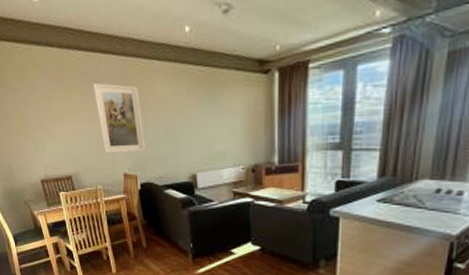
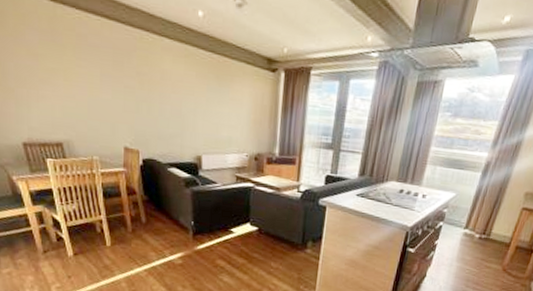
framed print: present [93,83,145,153] -> none [92,49,150,128]

